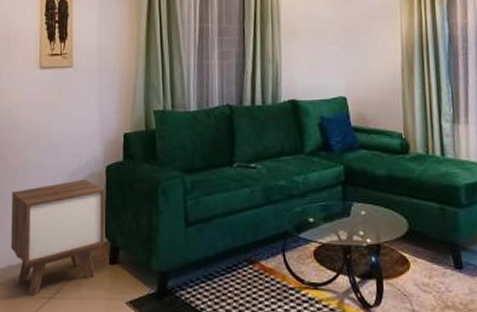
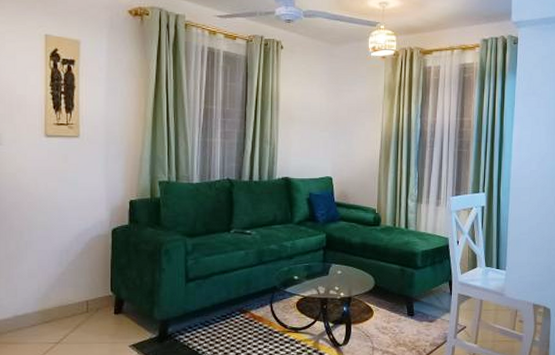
nightstand: present [10,179,105,297] -> none [16,240,111,343]

